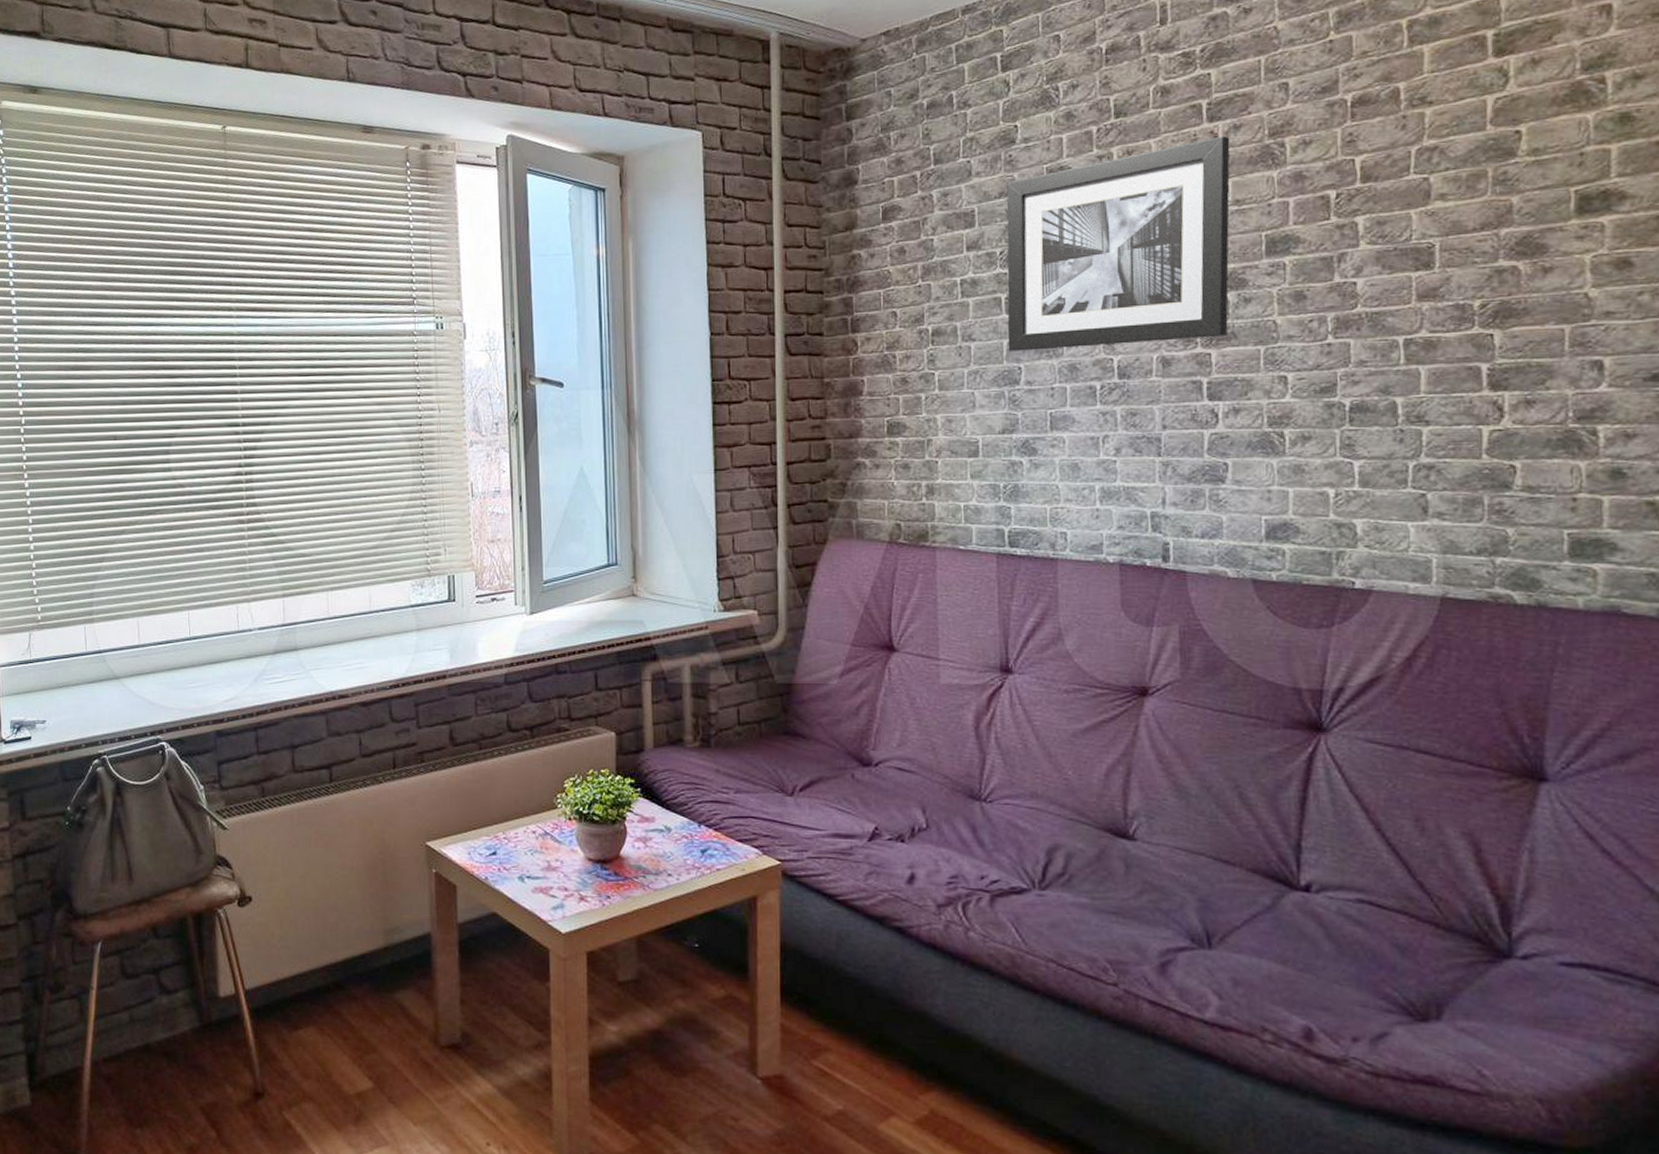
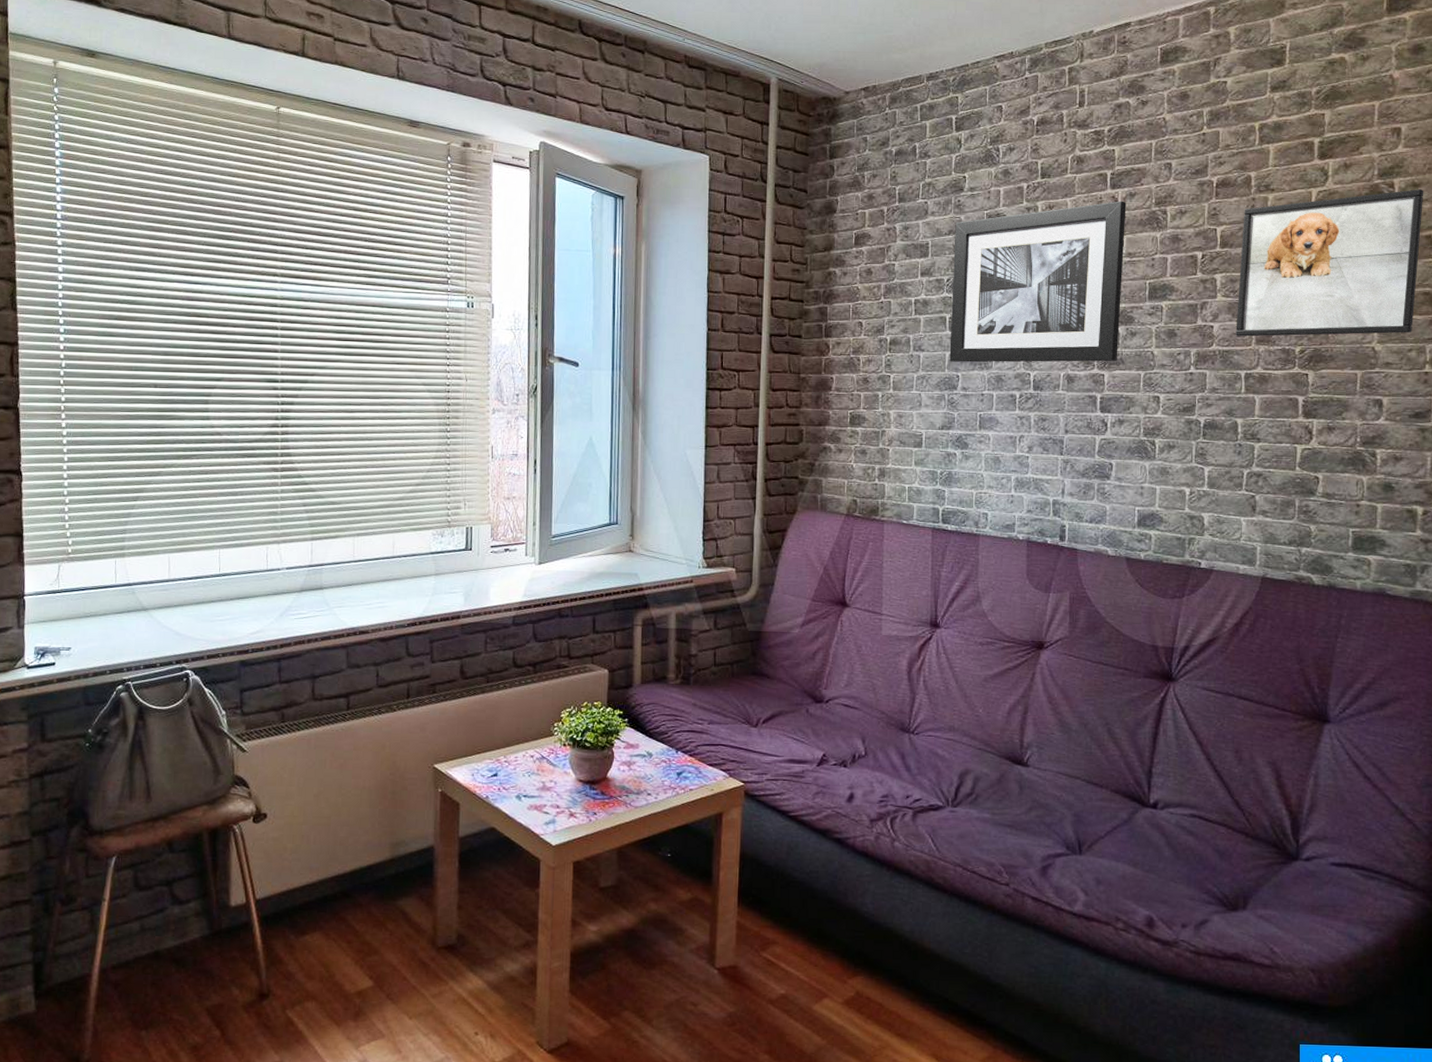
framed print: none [1387,81,1651,293] -> present [1236,189,1424,337]

